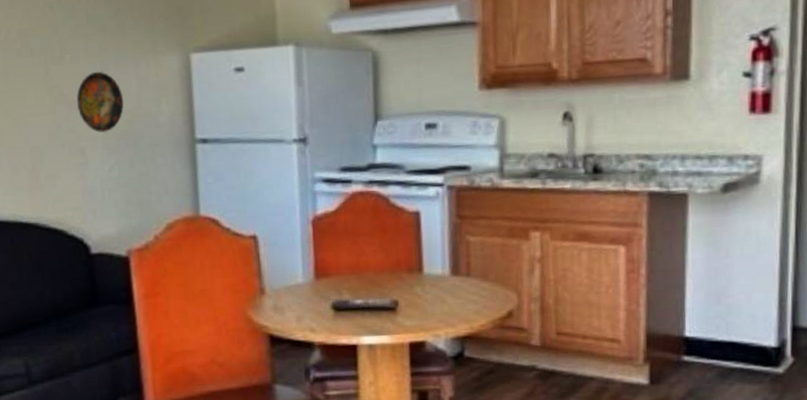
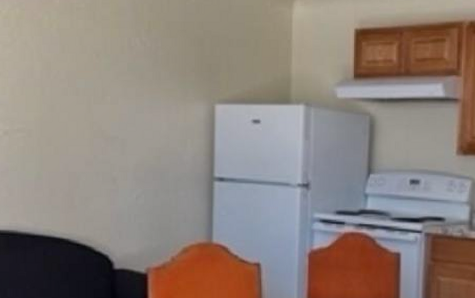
decorative plate: present [77,71,124,133] -> none [113,112,154,166]

